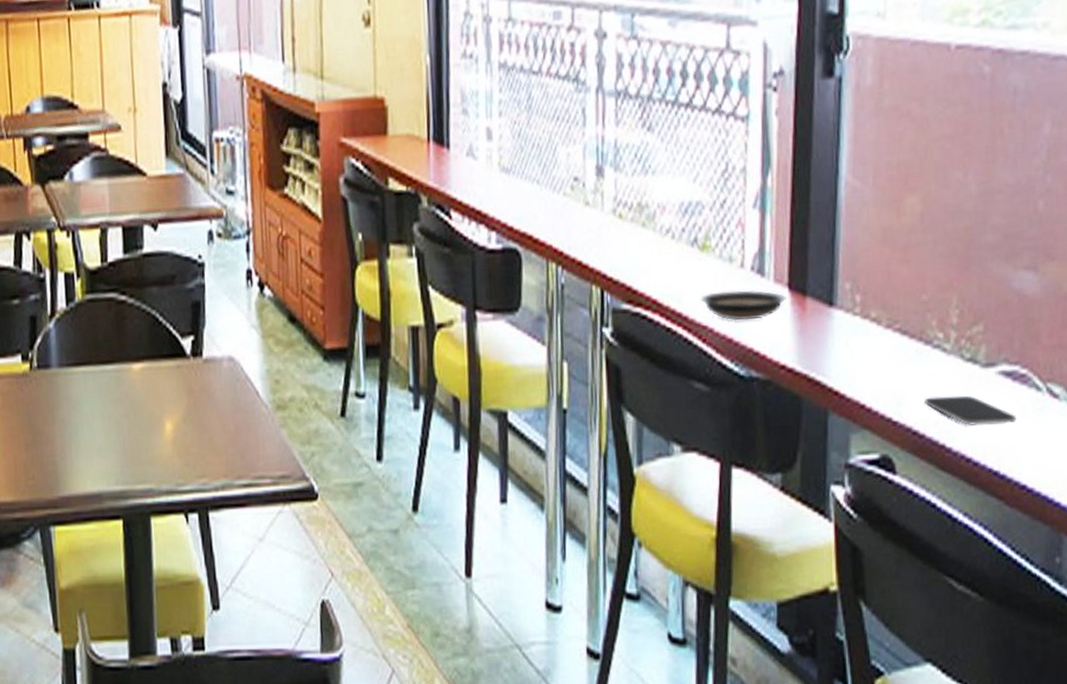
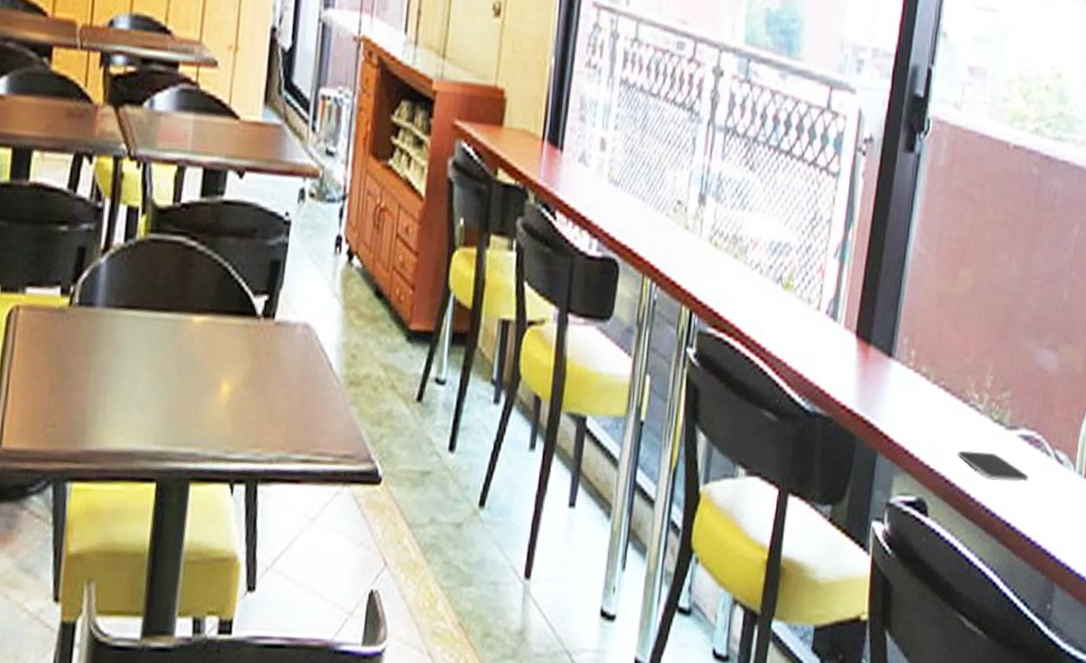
saucer: present [701,290,786,321] -> none [779,329,853,360]

